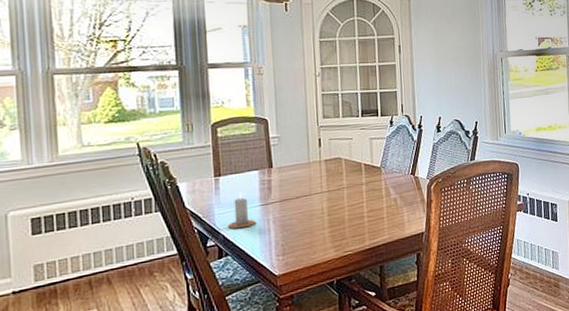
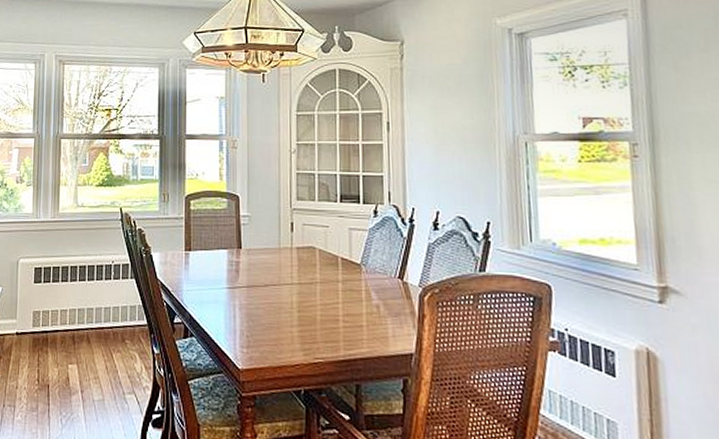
candle: present [228,192,255,230] -> none [195,271,221,310]

